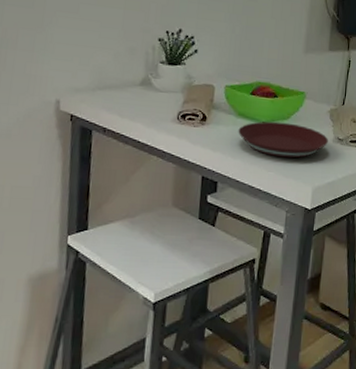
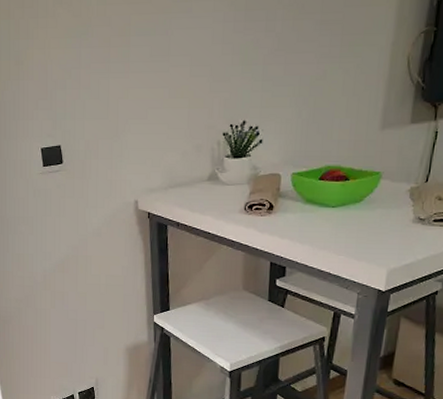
plate: present [238,121,329,159] -> none [306,205,408,242]

